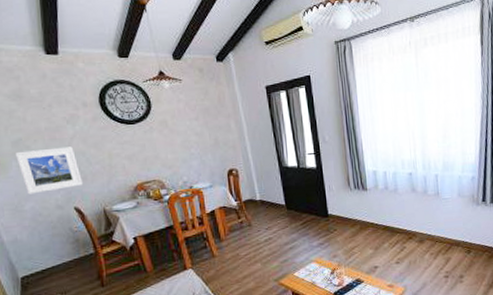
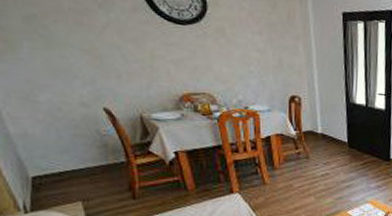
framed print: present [15,146,82,195] -> none [26,29,115,85]

